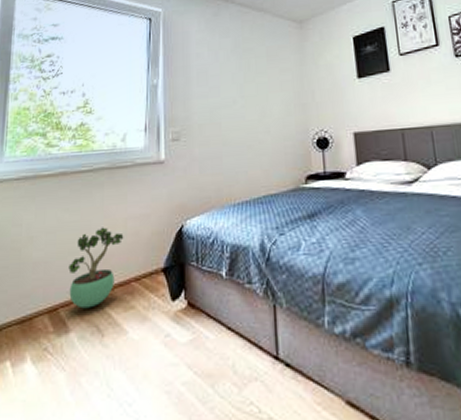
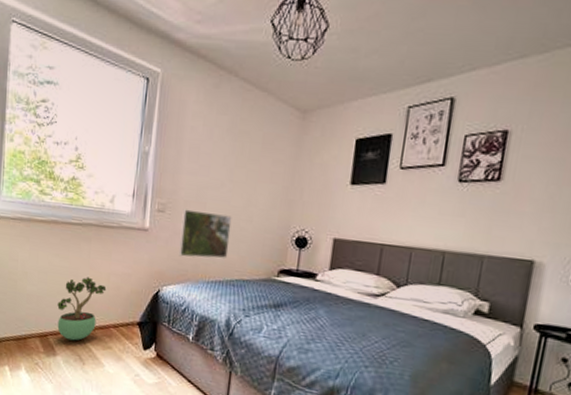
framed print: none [198,131,251,184] -> present [178,209,232,259]

